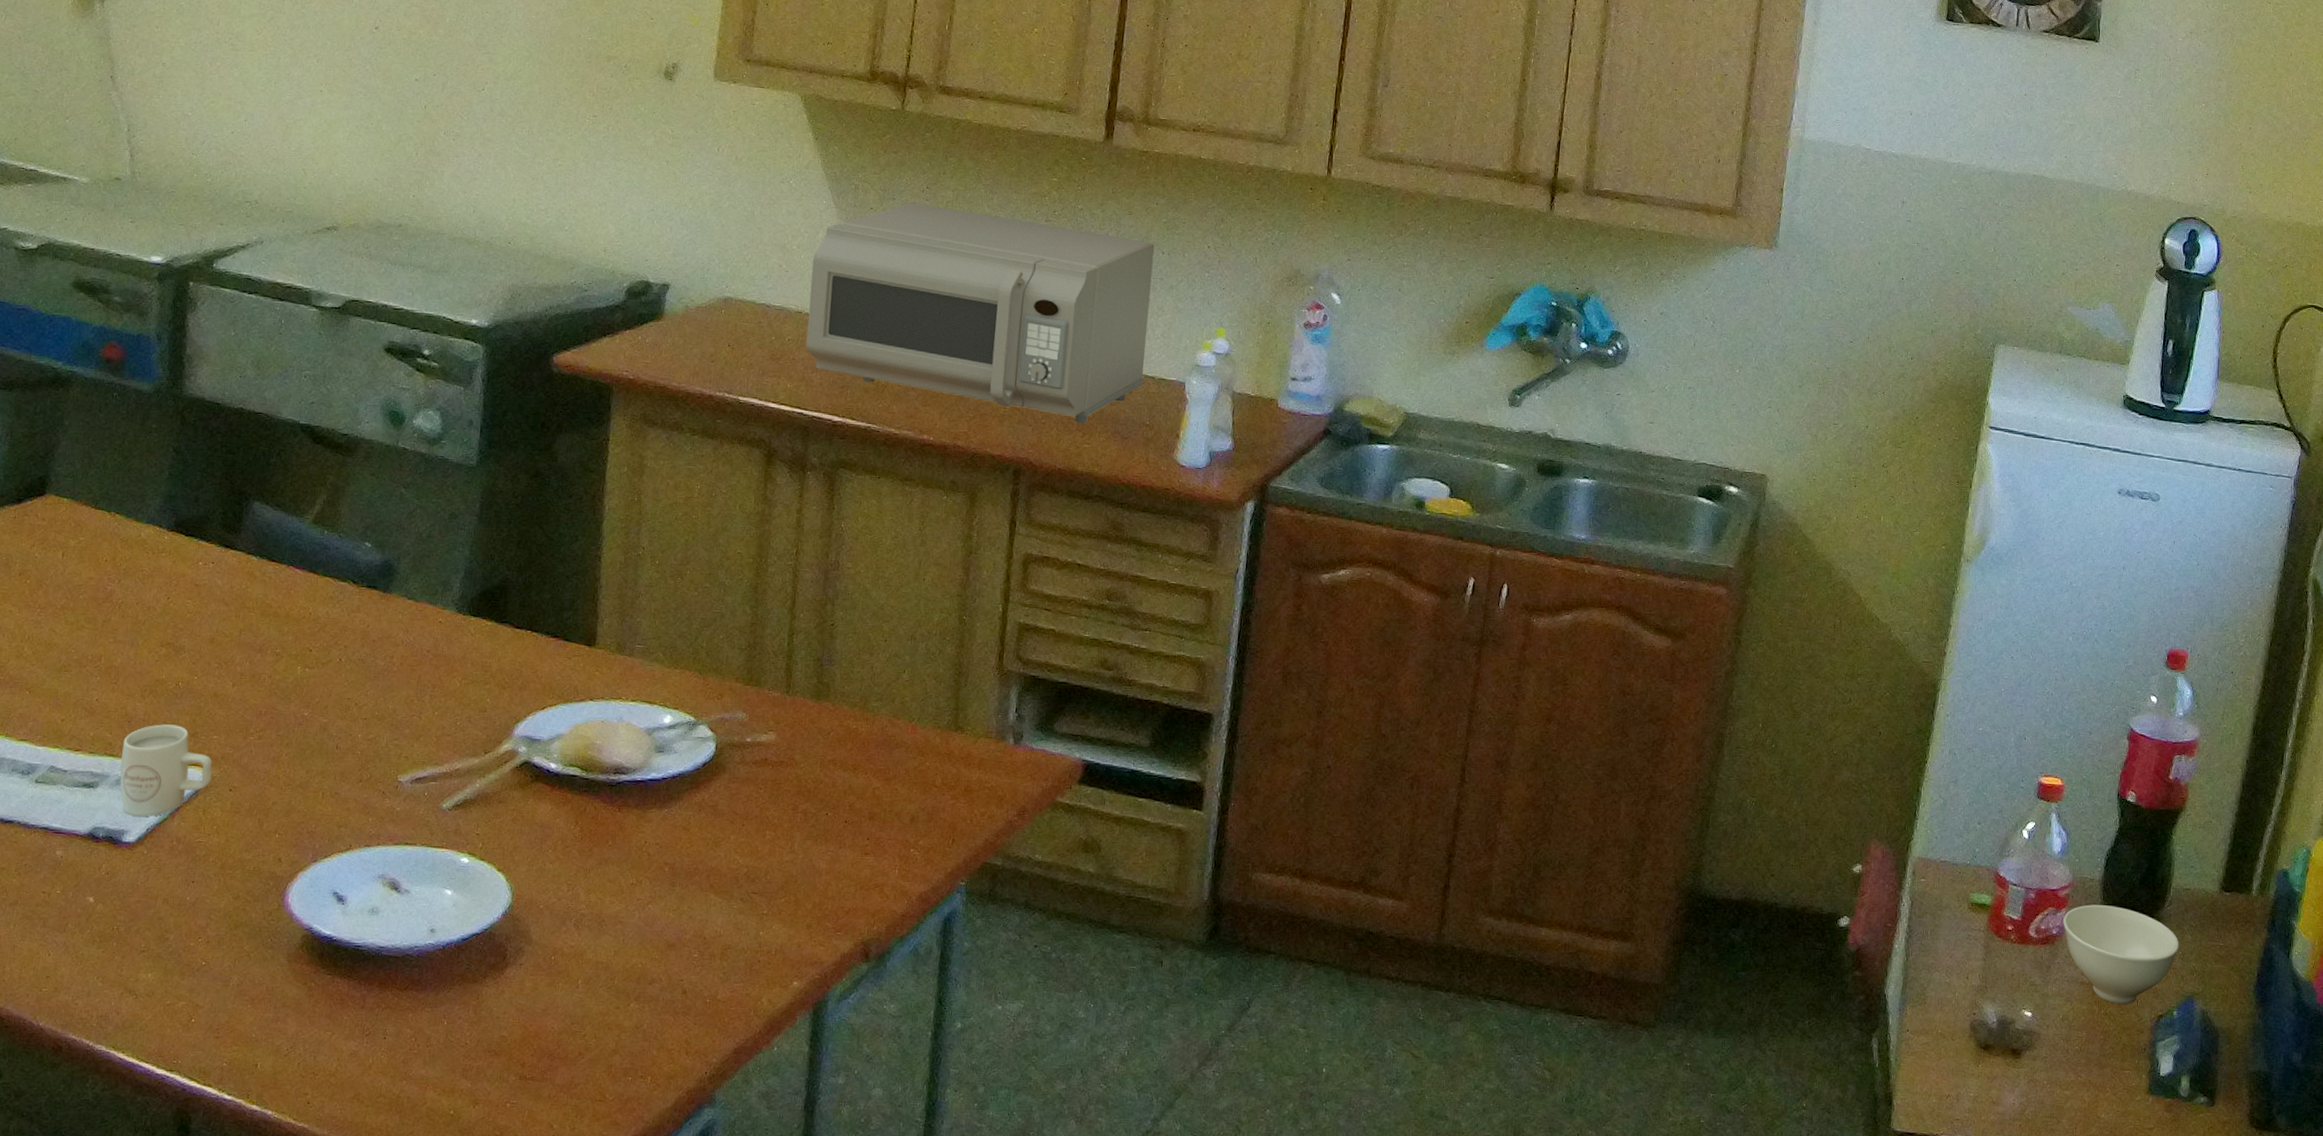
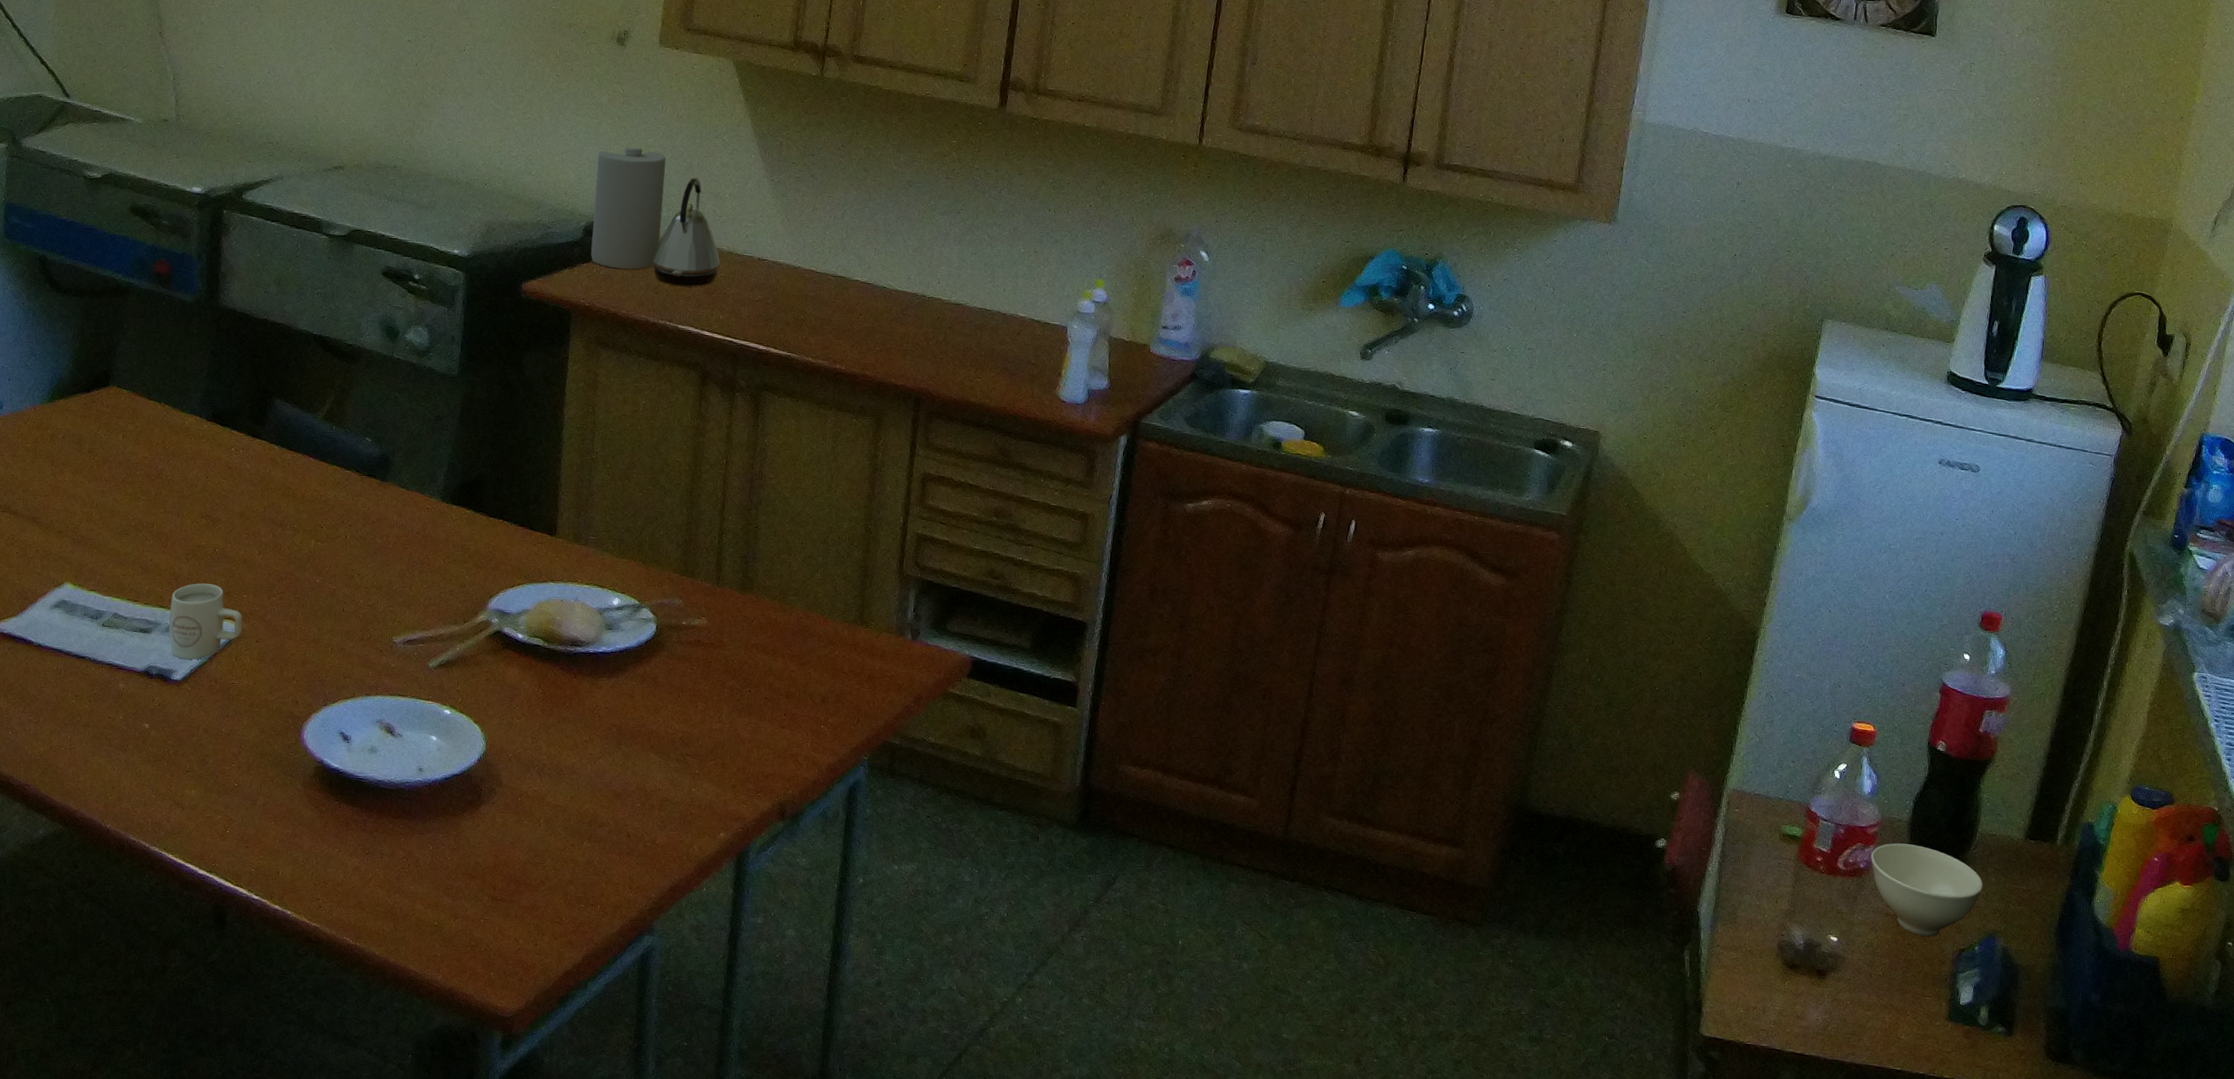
paper towel holder: none [634,195,723,336] -> present [590,147,666,270]
kettle: none [707,228,788,354] -> present [651,177,721,288]
microwave: present [806,203,1155,423] -> none [736,159,1042,360]

